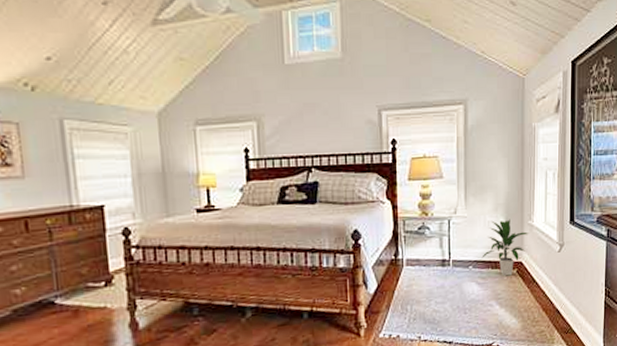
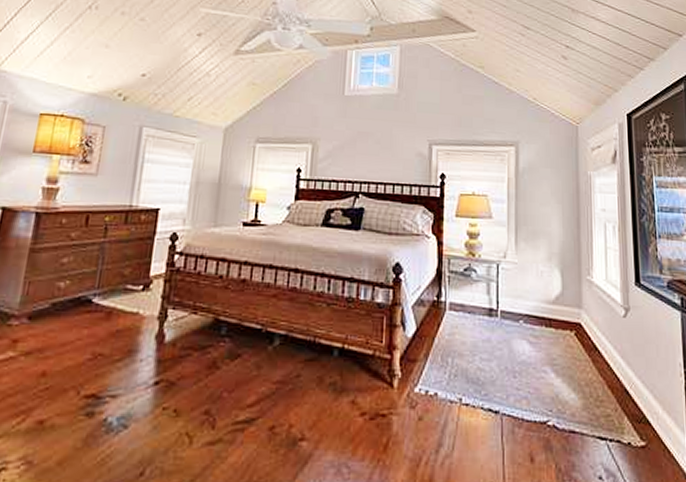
indoor plant: present [482,219,529,276] -> none [534,270,588,338]

